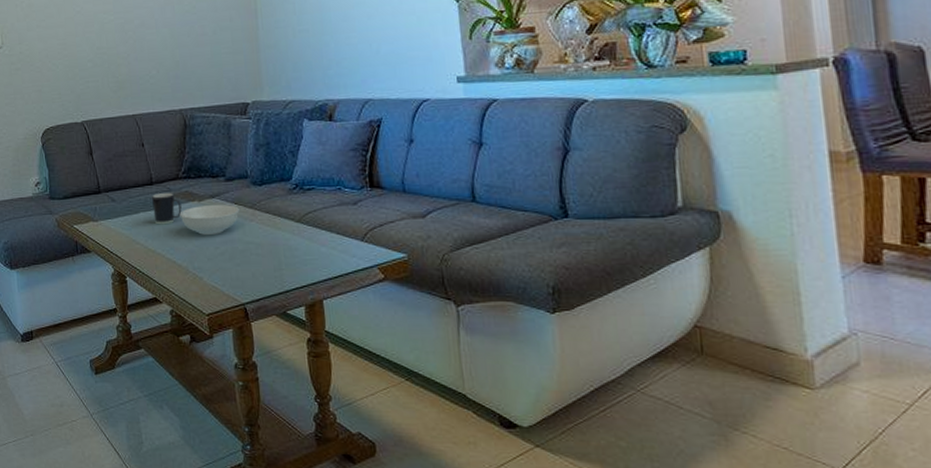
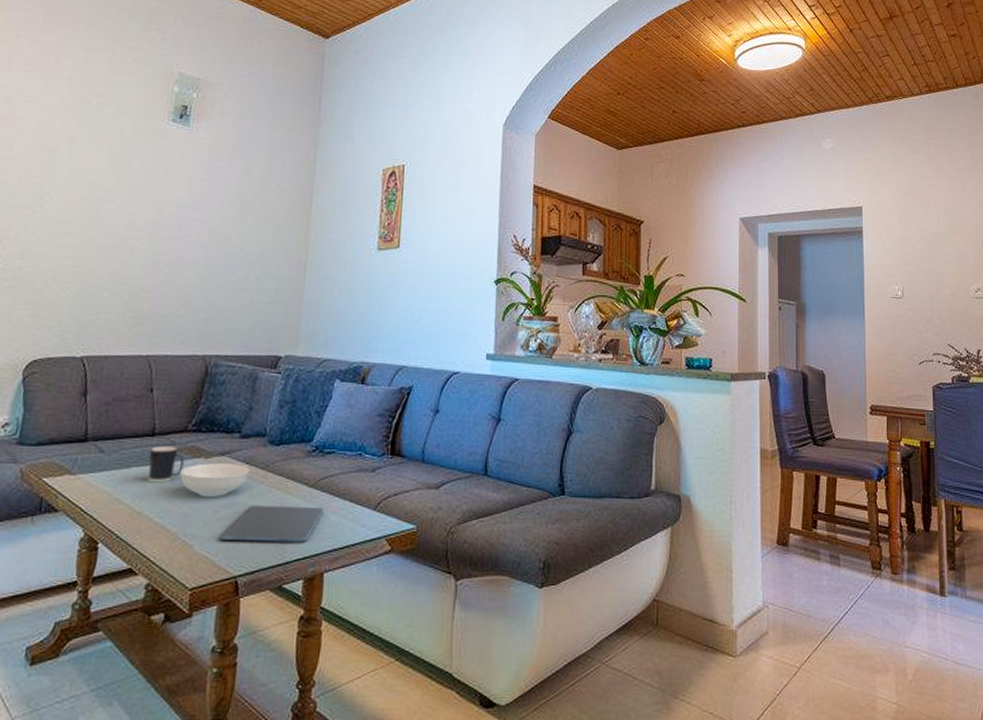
tablet: none [223,240,313,273] -> present [219,505,323,542]

